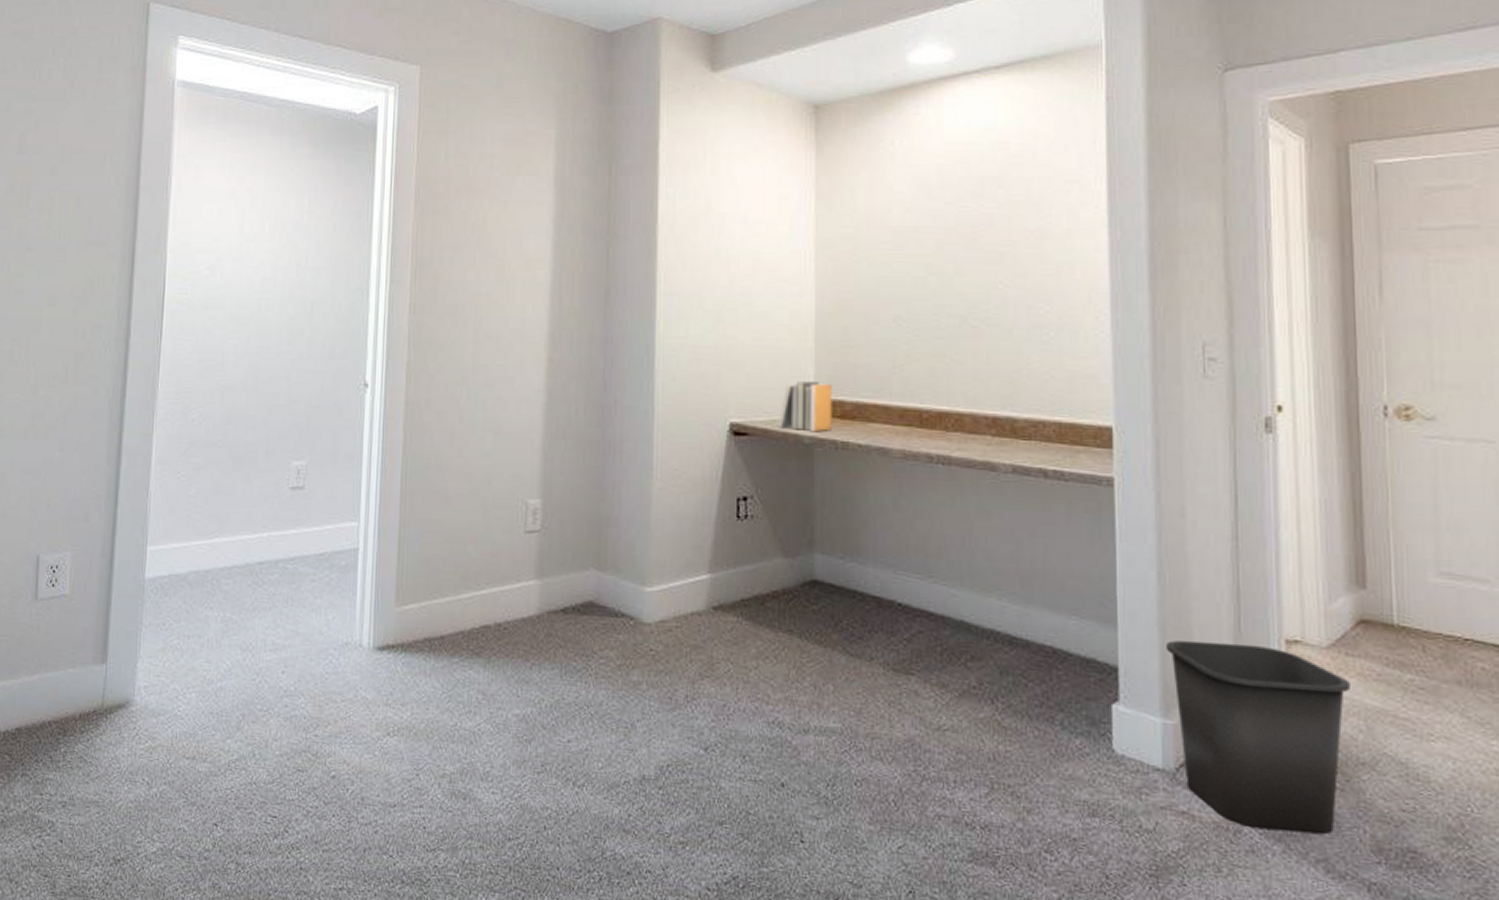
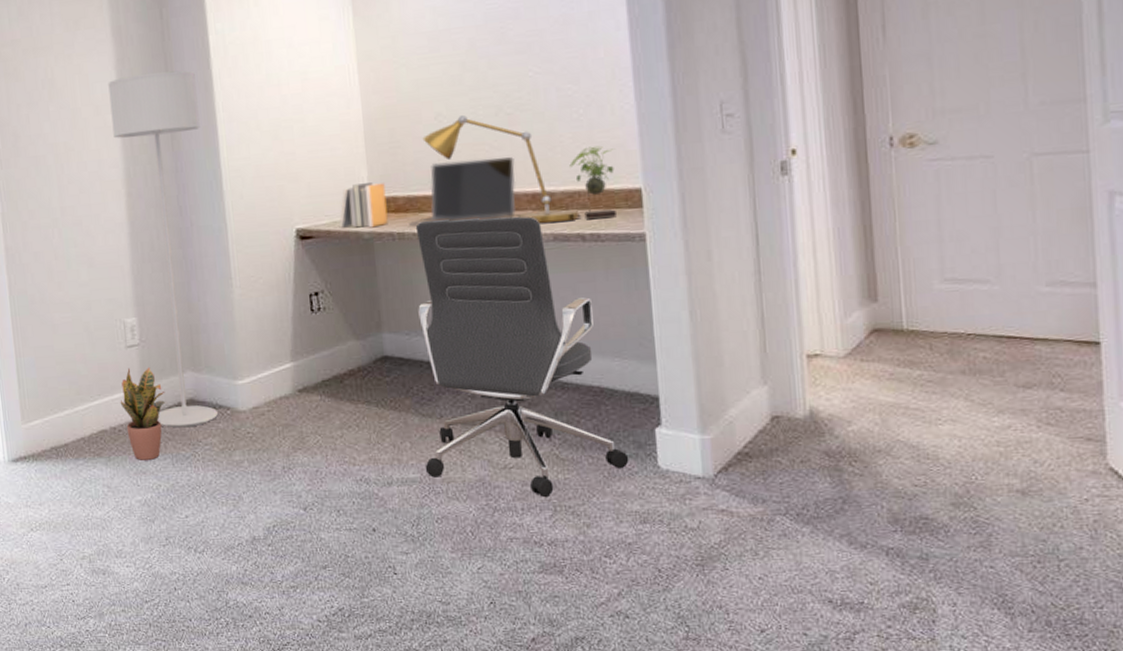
potted plant: none [510,556,564,668] -> present [120,367,168,460]
floor lamp: none [542,231,639,635] -> present [108,71,219,428]
office chair: none [847,431,1080,770] -> present [415,216,629,497]
laptop: none [855,370,976,442] -> present [409,157,516,227]
desk lamp: none [878,322,1045,453] -> present [422,115,582,223]
plant: none [1036,373,1085,456] -> present [569,145,616,220]
waste bin: present [1165,640,1350,835] -> none [699,362,866,516]

